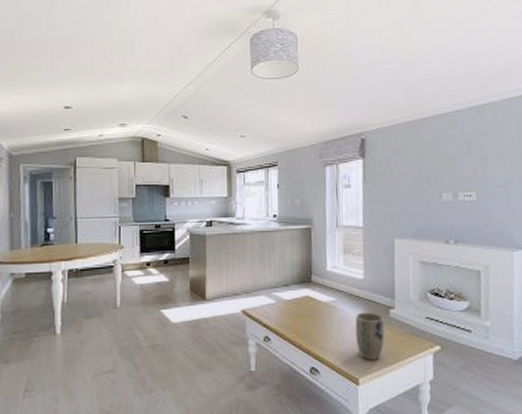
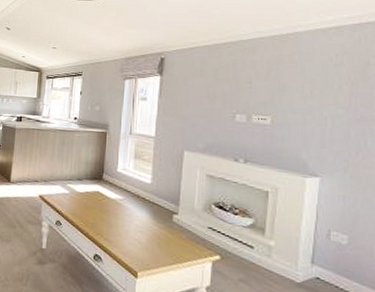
plant pot: present [355,312,385,360] -> none [138,213,167,258]

